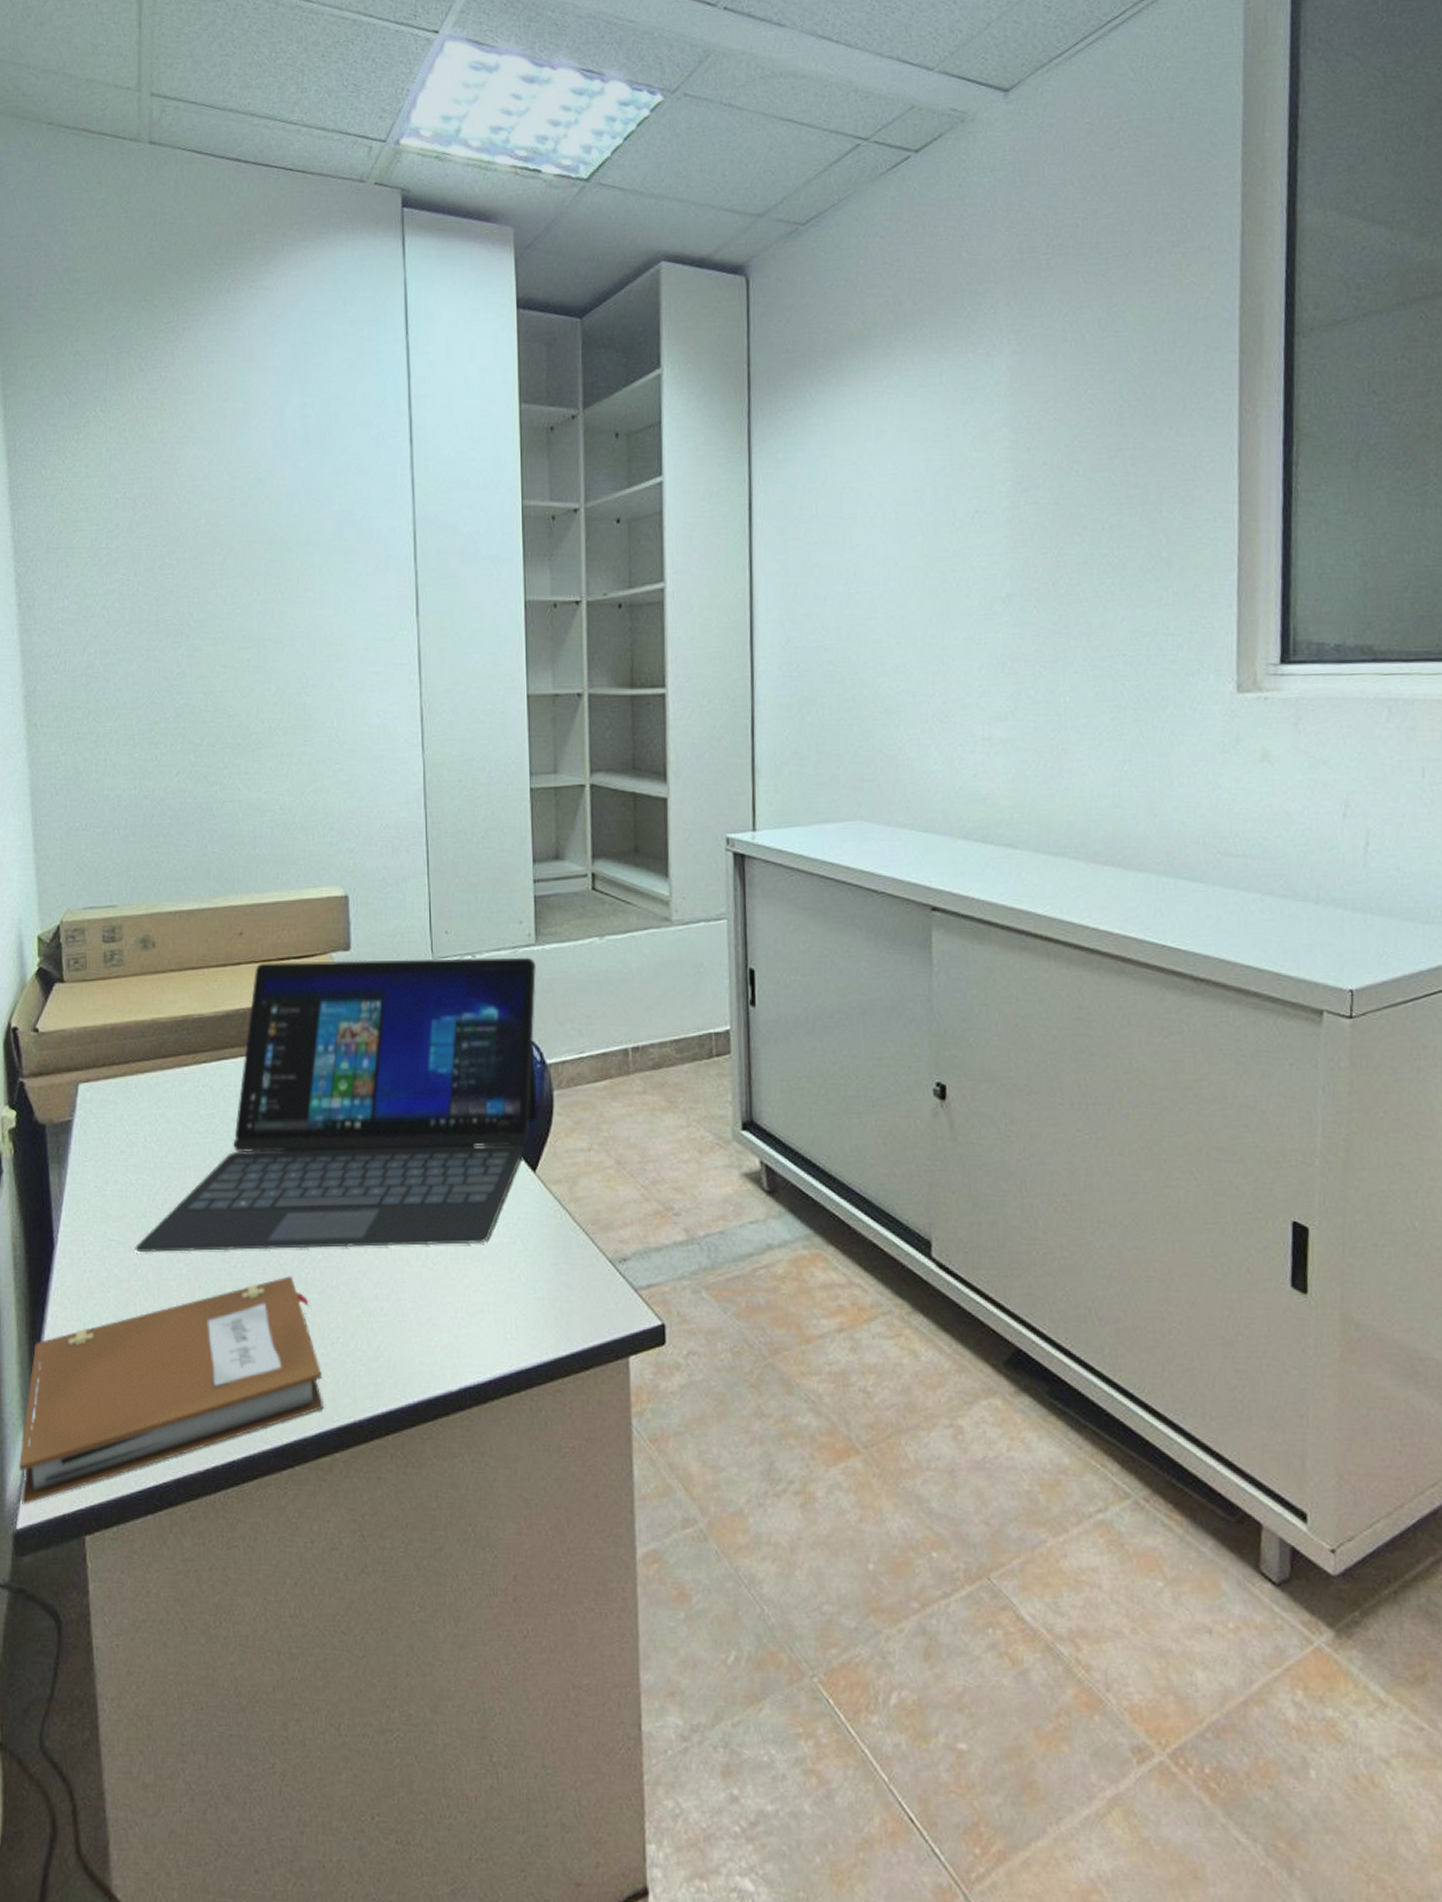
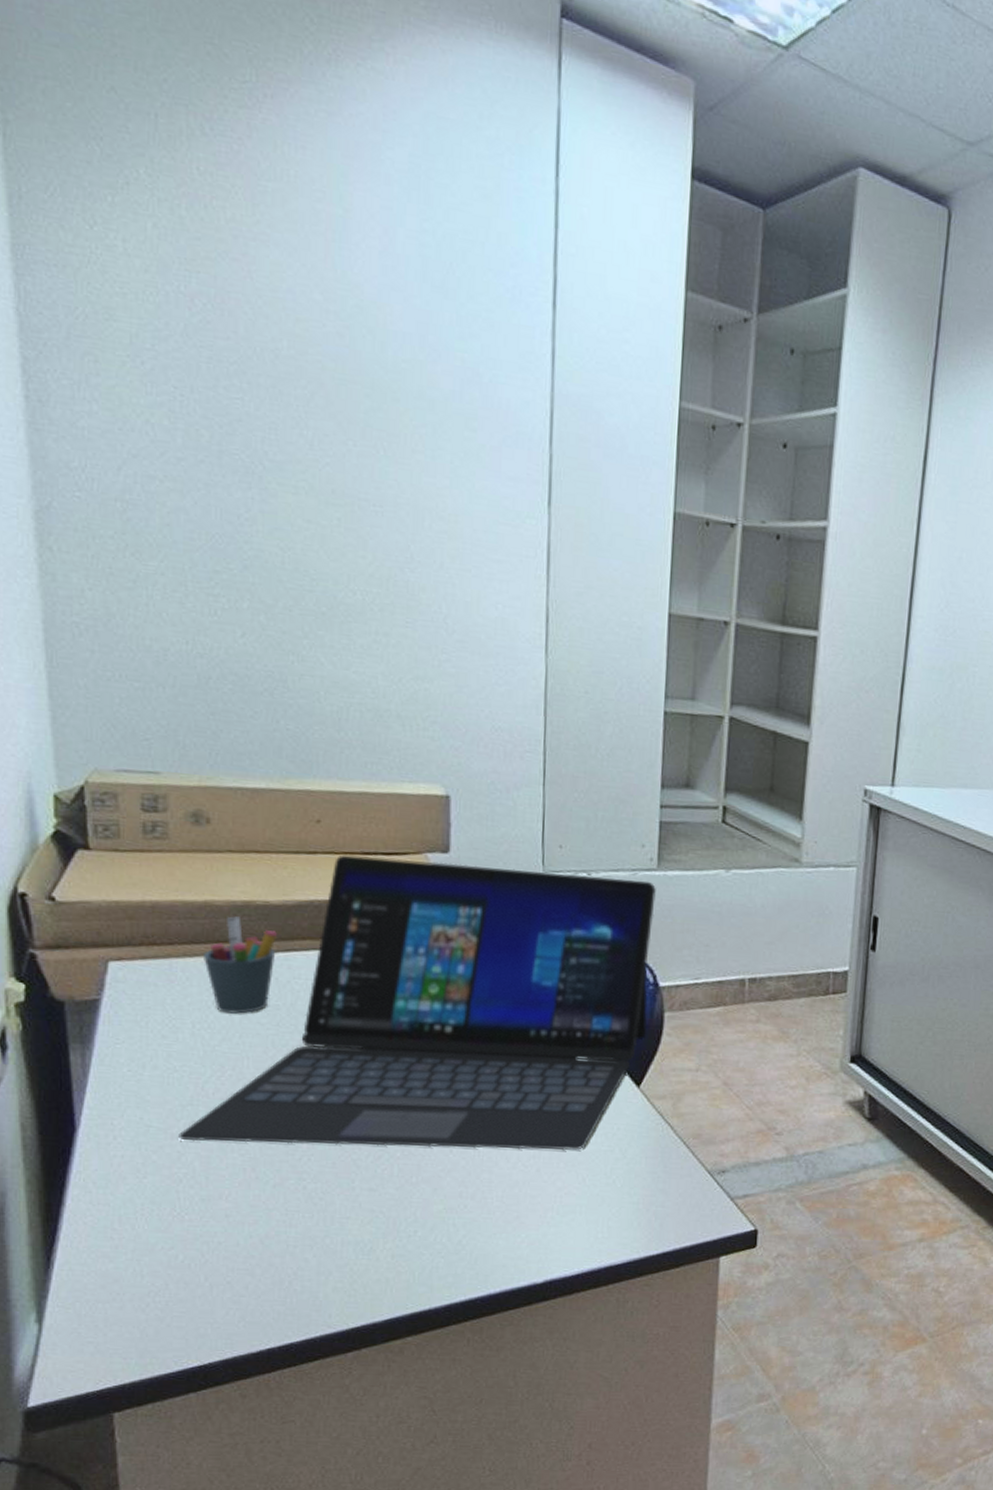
notebook: present [19,1276,324,1505] -> none [31,1171,397,1384]
pen holder: none [152,1031,211,1125] -> present [204,916,278,1014]

